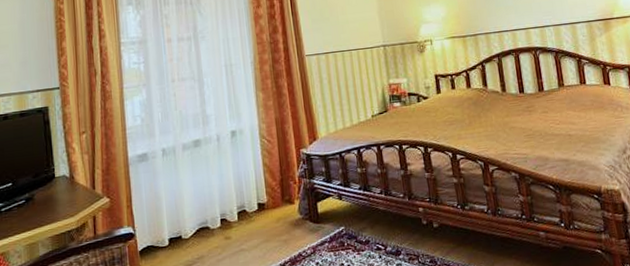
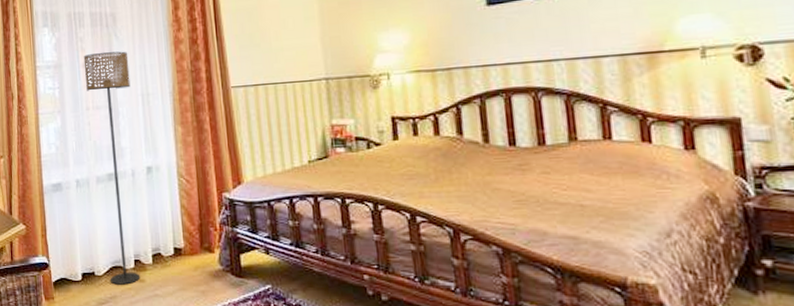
floor lamp: none [168,26,227,245] -> present [83,51,141,285]

